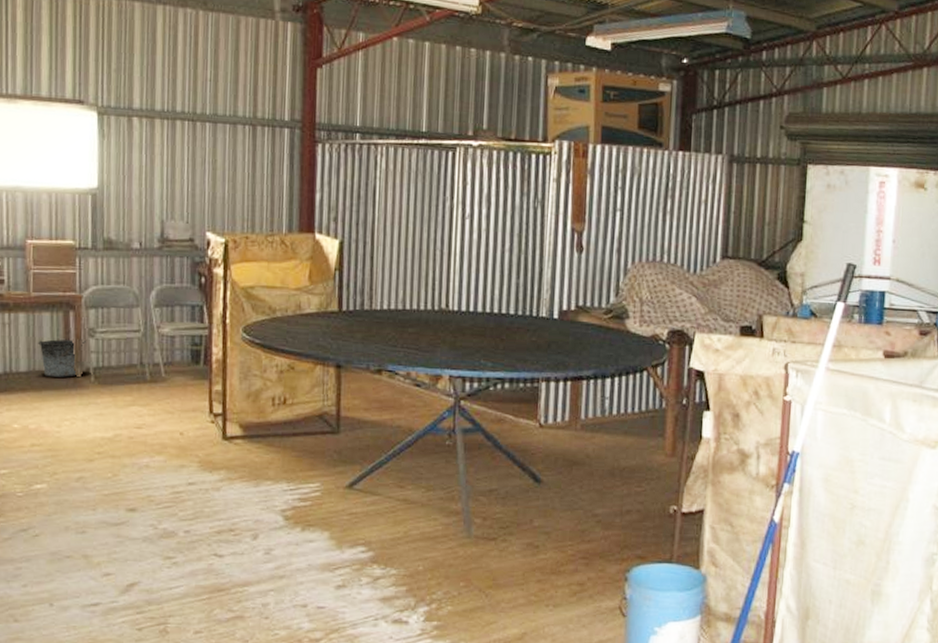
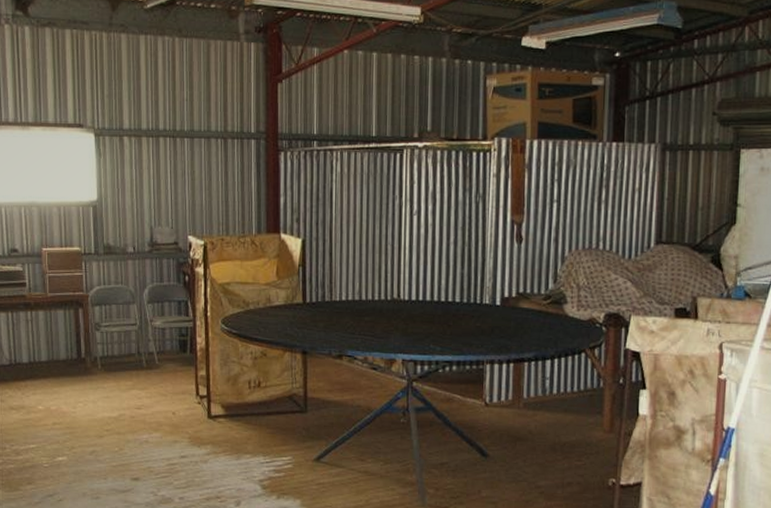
bucket: present [37,338,86,377] -> none [54,331,93,366]

